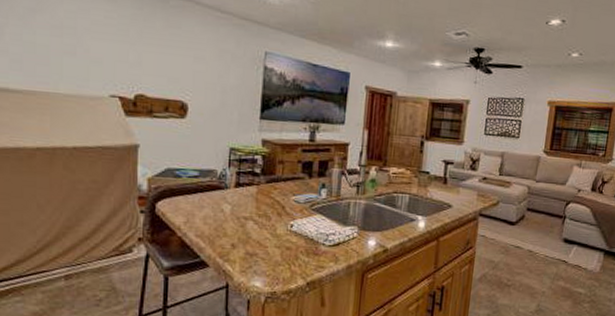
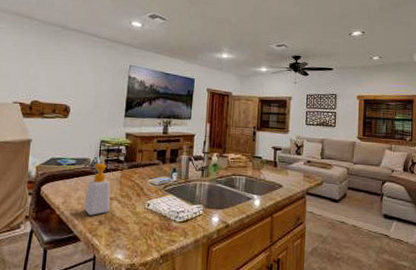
soap bottle: none [212,174,245,238] -> present [84,162,111,215]

